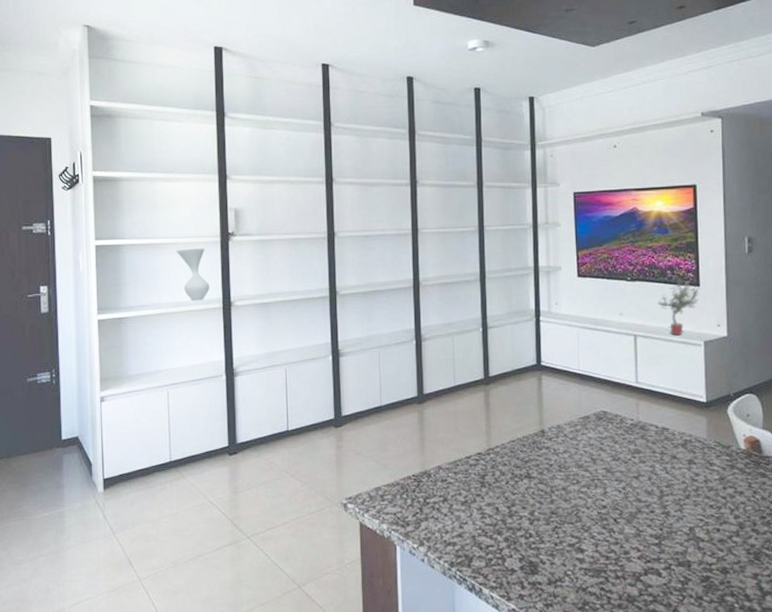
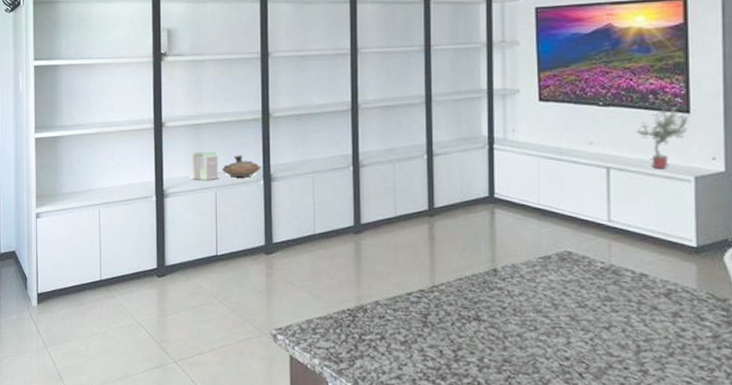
decorative vase: present [176,248,209,301] -> none [110,68,141,121]
books: none [259,329,289,359] -> present [190,152,219,181]
decorative bowl: none [290,332,329,354] -> present [221,155,260,178]

